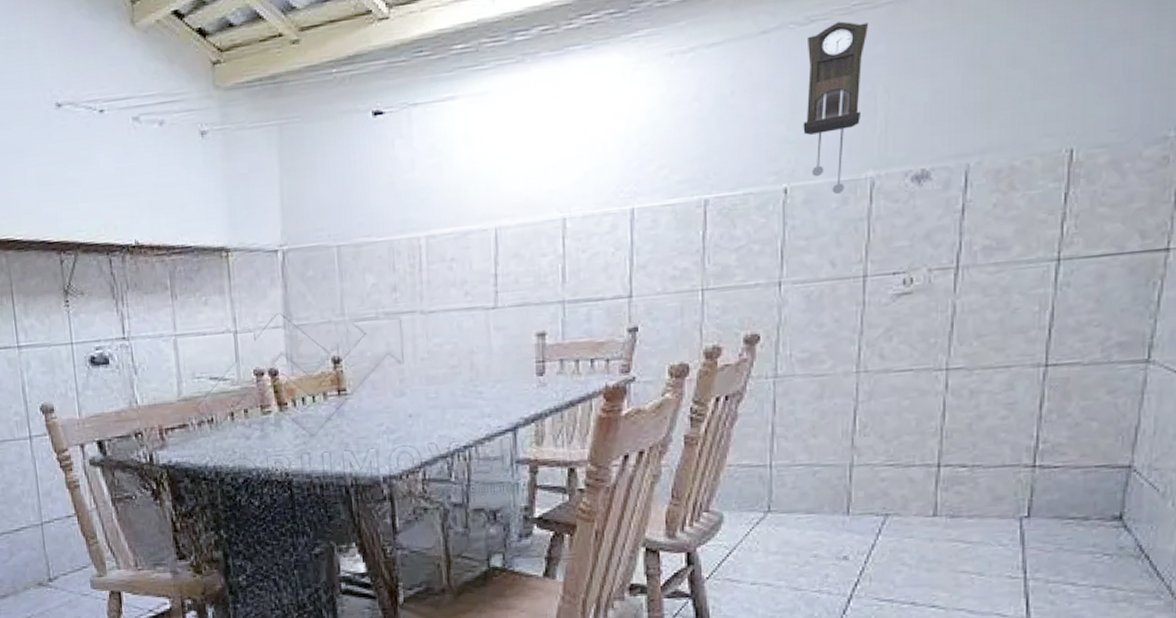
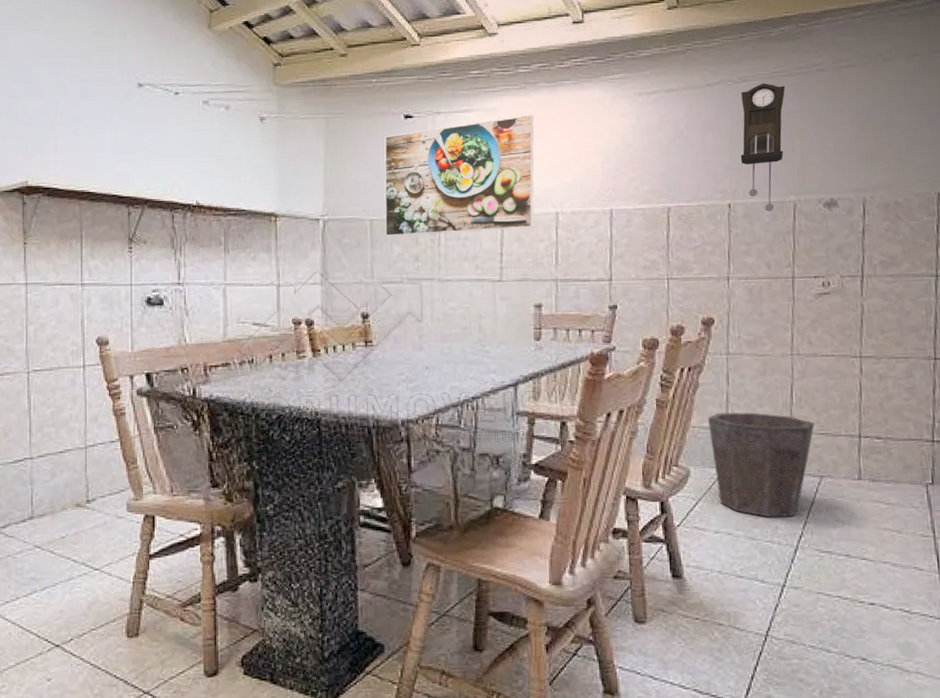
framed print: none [349,95,536,265] -> present [384,115,535,237]
waste bin: none [747,444,881,564] -> present [707,412,814,517]

